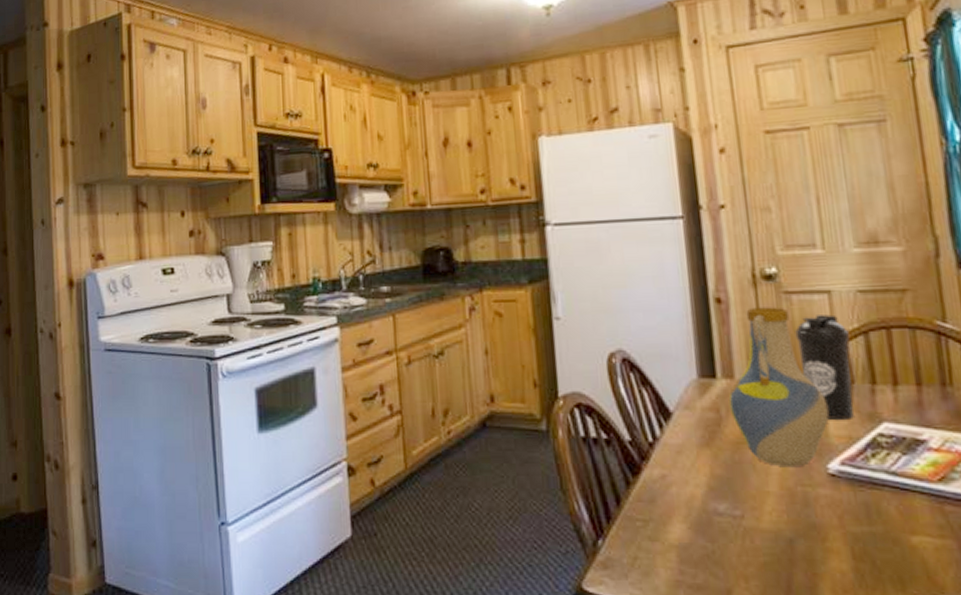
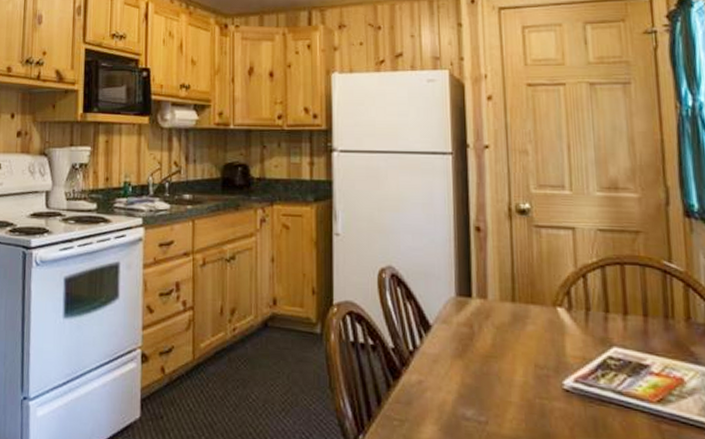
vase: present [728,307,829,468] -> none [481,237,567,382]
water bottle: present [795,314,854,419] -> none [542,248,589,342]

